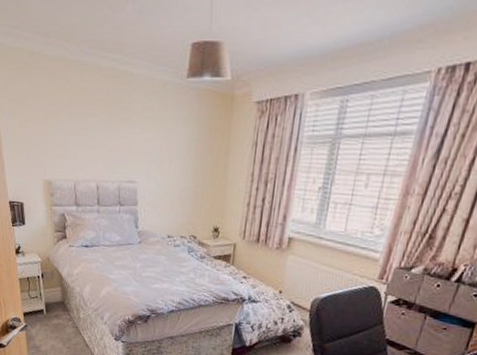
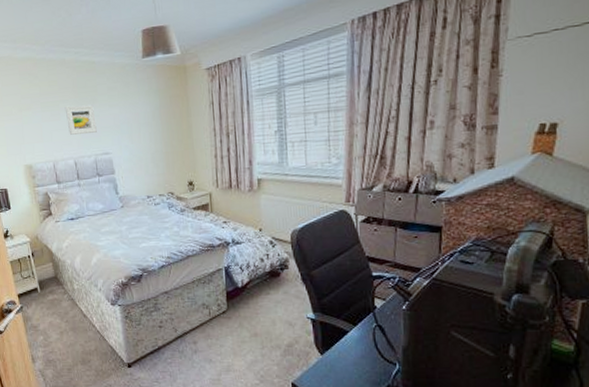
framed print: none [93,121,126,156] -> present [64,105,97,135]

